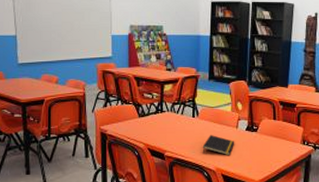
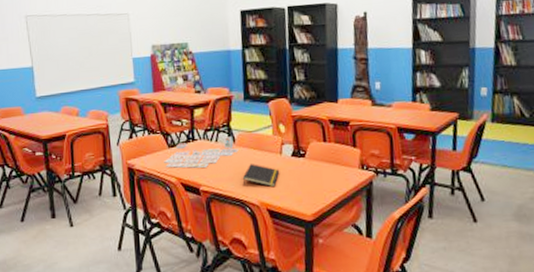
board game: none [134,110,201,136] -> present [164,136,238,168]

